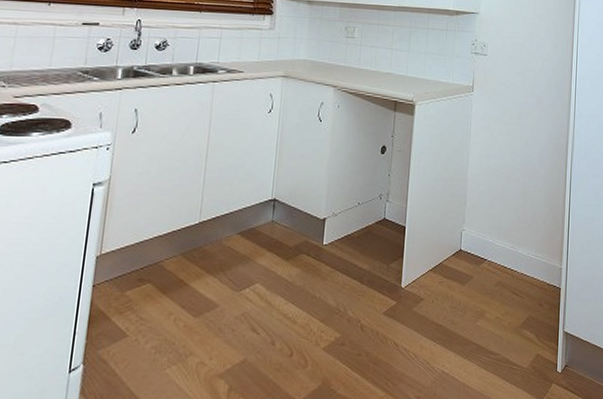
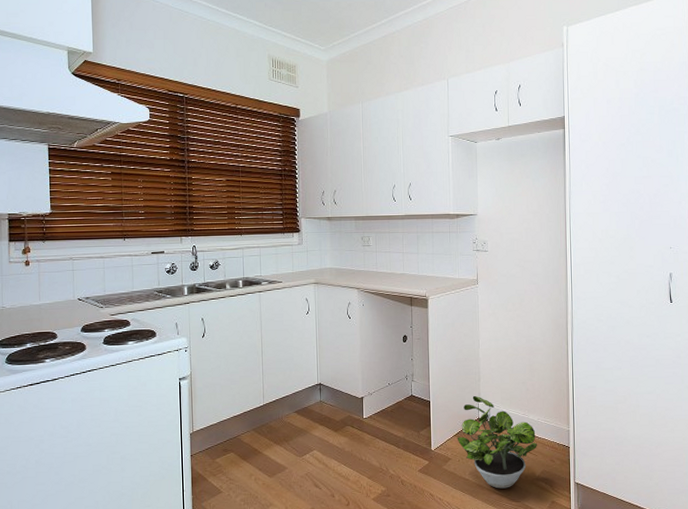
potted plant: none [432,222,525,338] -> present [457,395,537,489]

